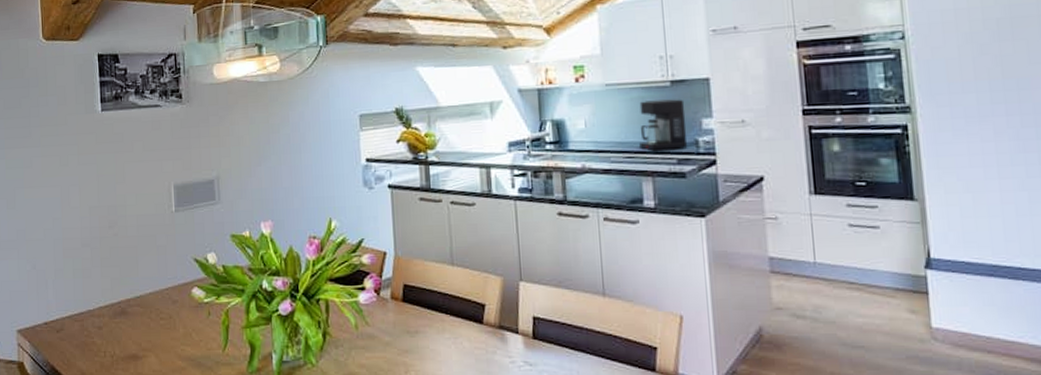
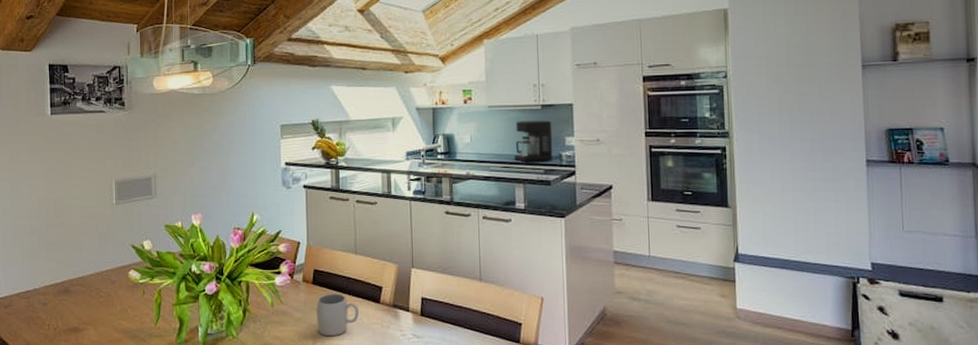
mug: none [408,312,458,364] -> present [316,293,359,337]

